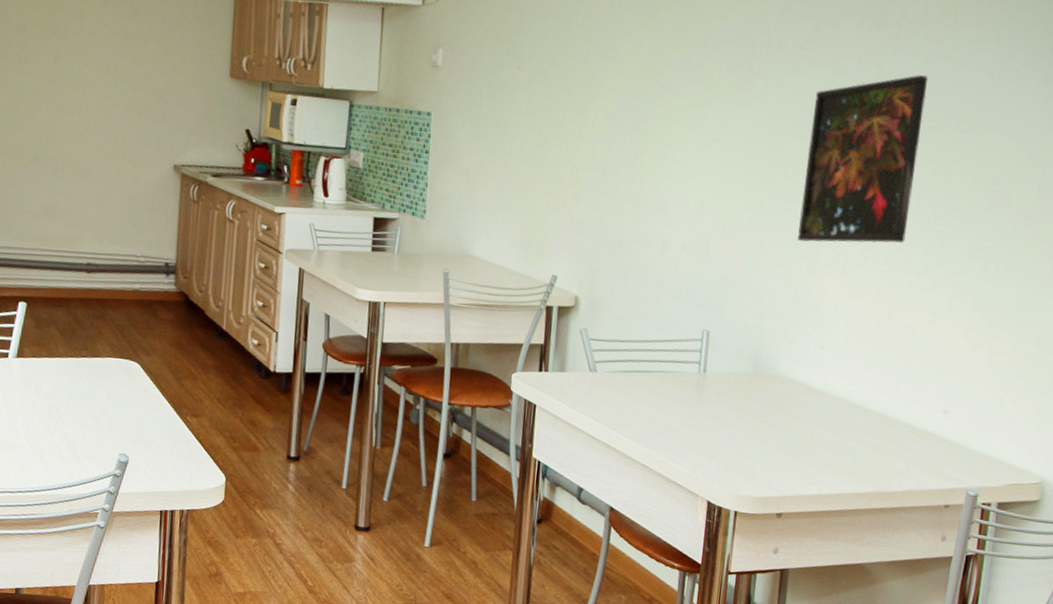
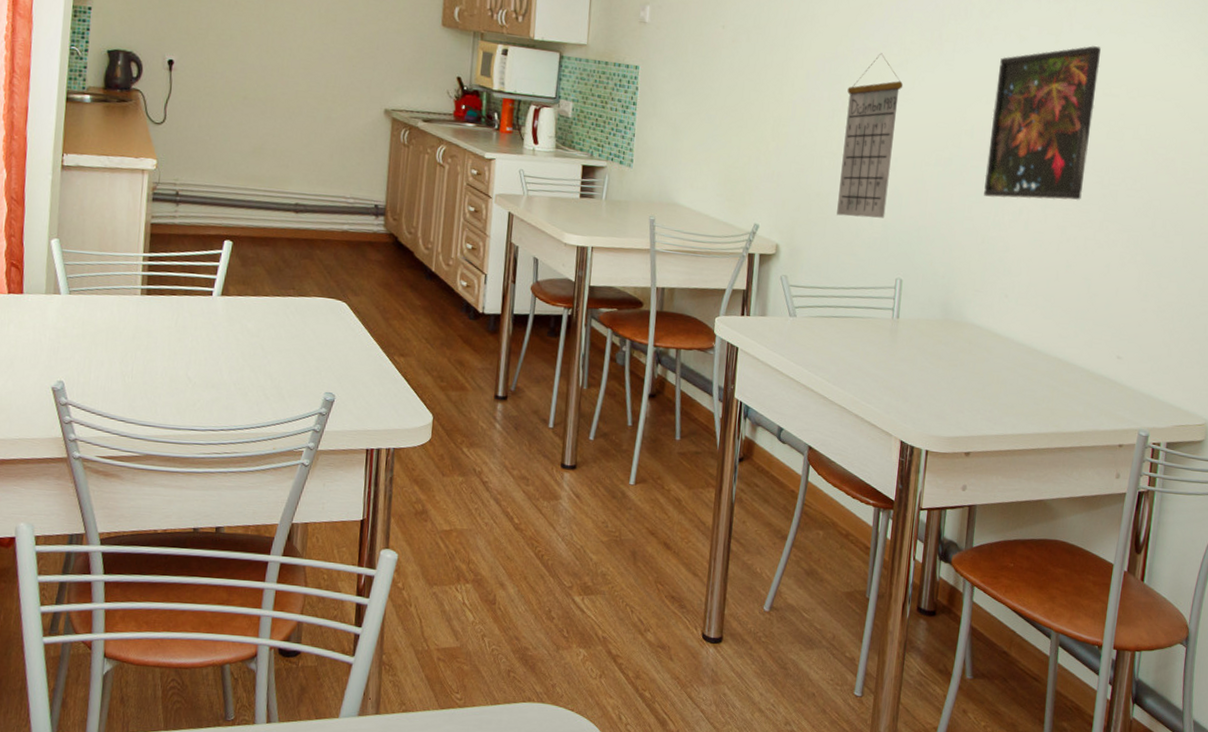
calendar: none [639,90,711,267] -> present [837,53,904,218]

